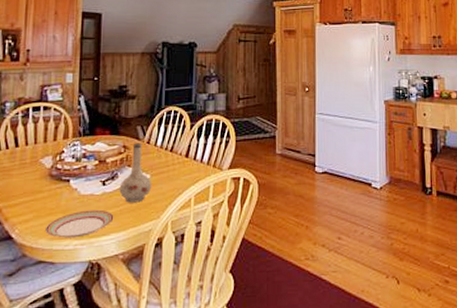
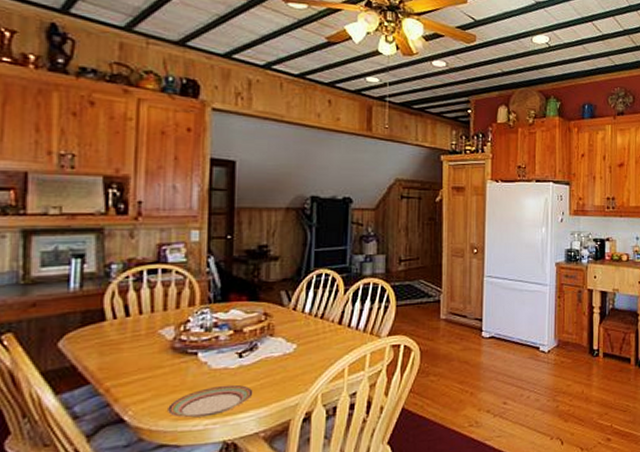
vase: present [119,142,152,203] -> none [259,309,299,376]

